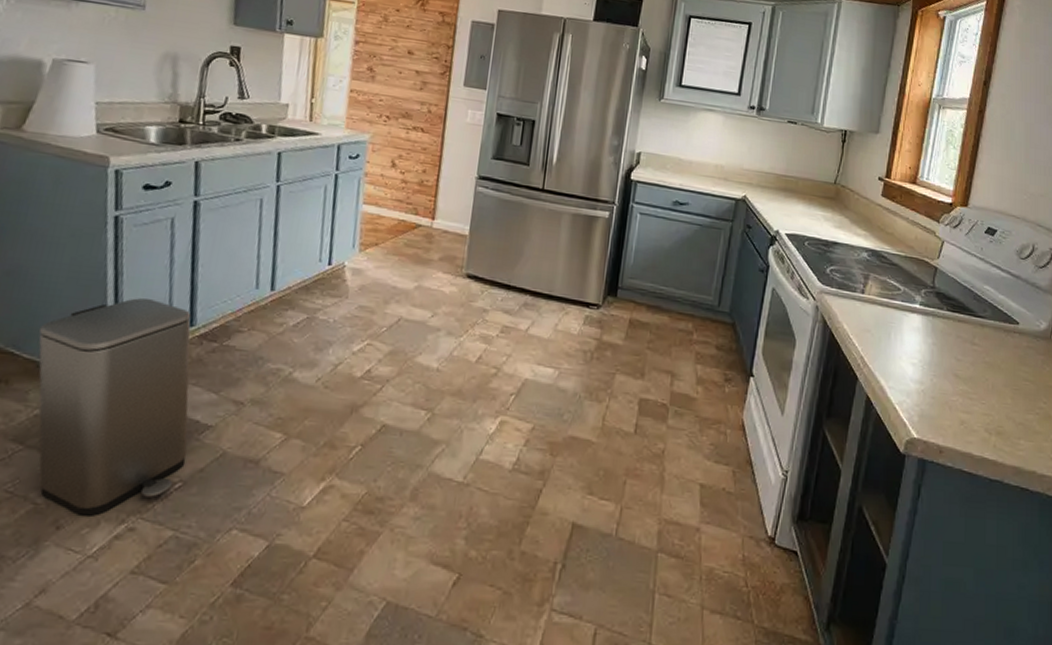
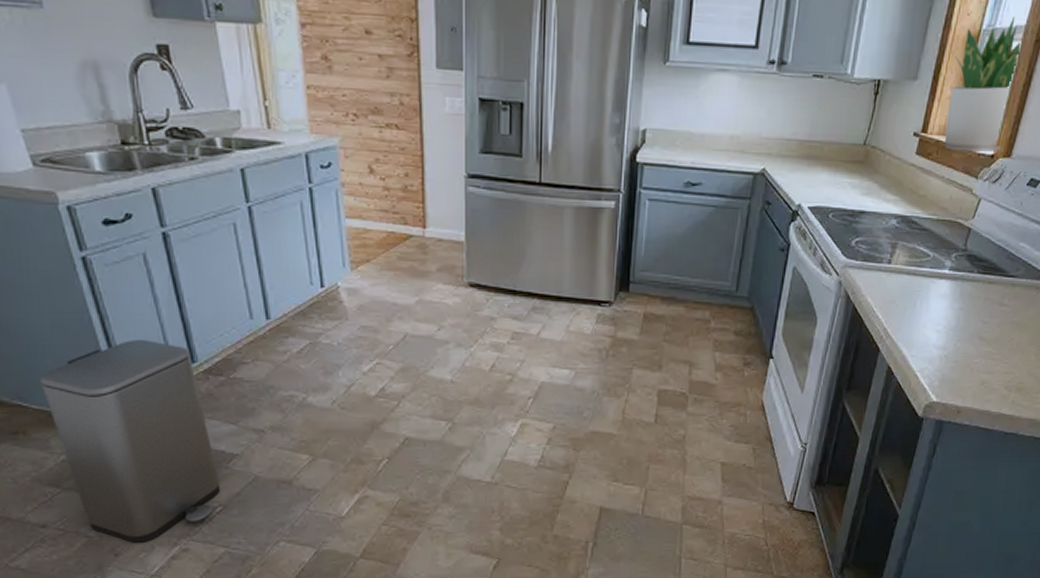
planter: none [906,90,968,201] -> present [944,17,1022,153]

